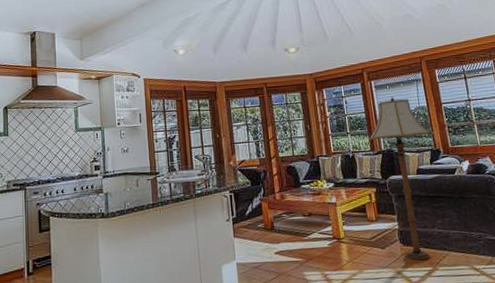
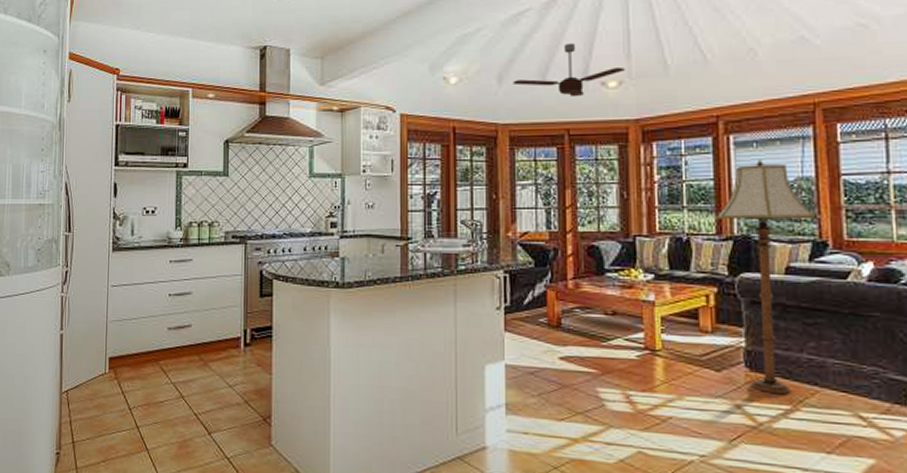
ceiling fan: none [224,22,300,61] -> present [513,42,625,97]

